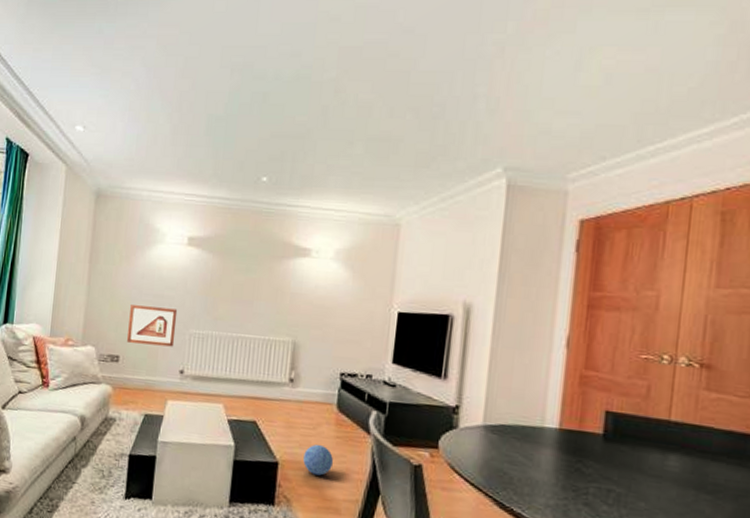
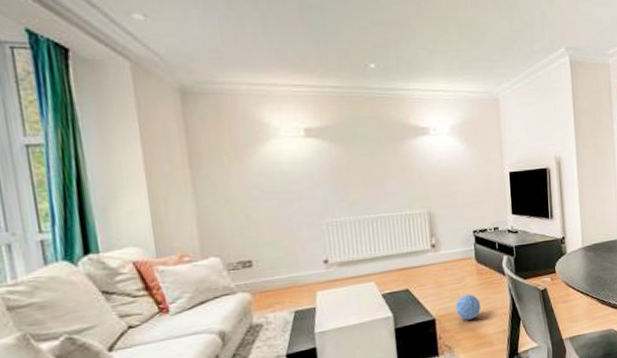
picture frame: present [127,305,178,347] -> none [253,202,312,245]

